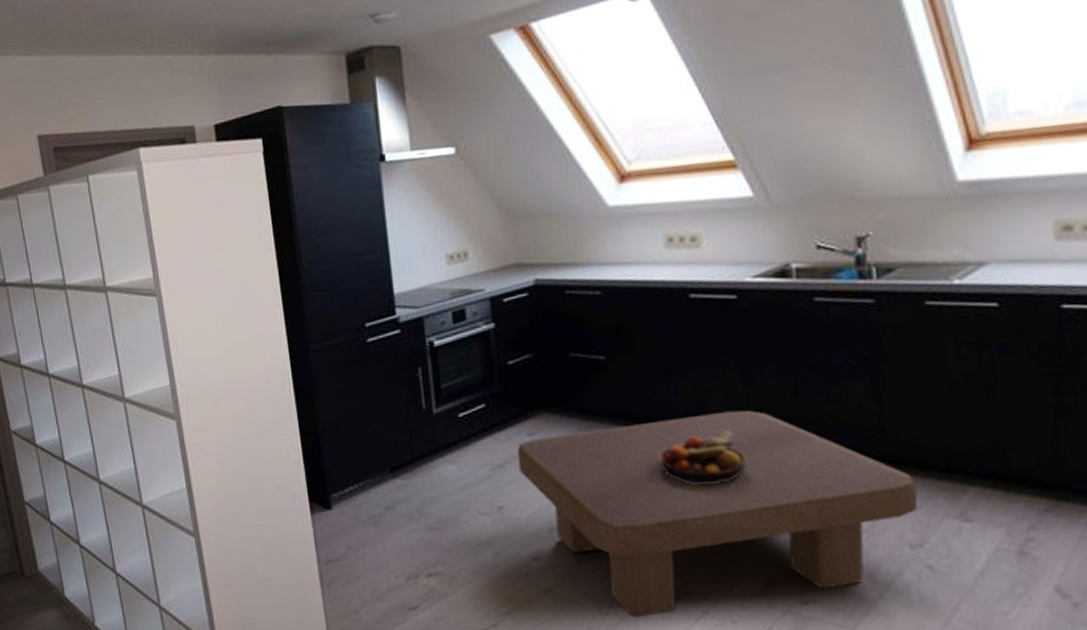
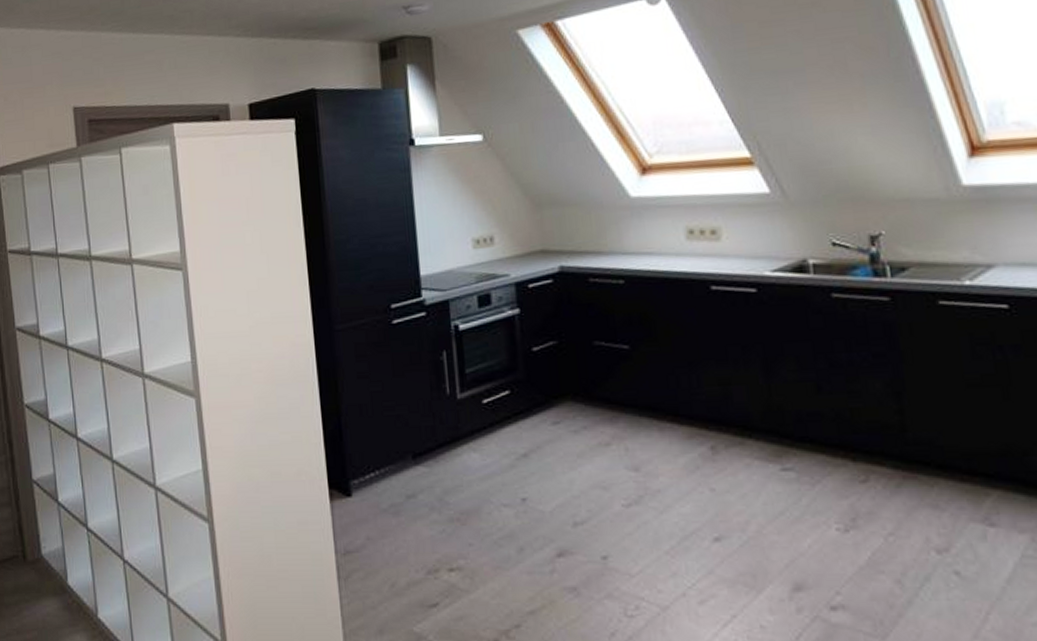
coffee table: present [517,410,918,618] -> none [541,404,942,621]
fruit bowl: present [657,430,748,485] -> none [682,425,772,481]

